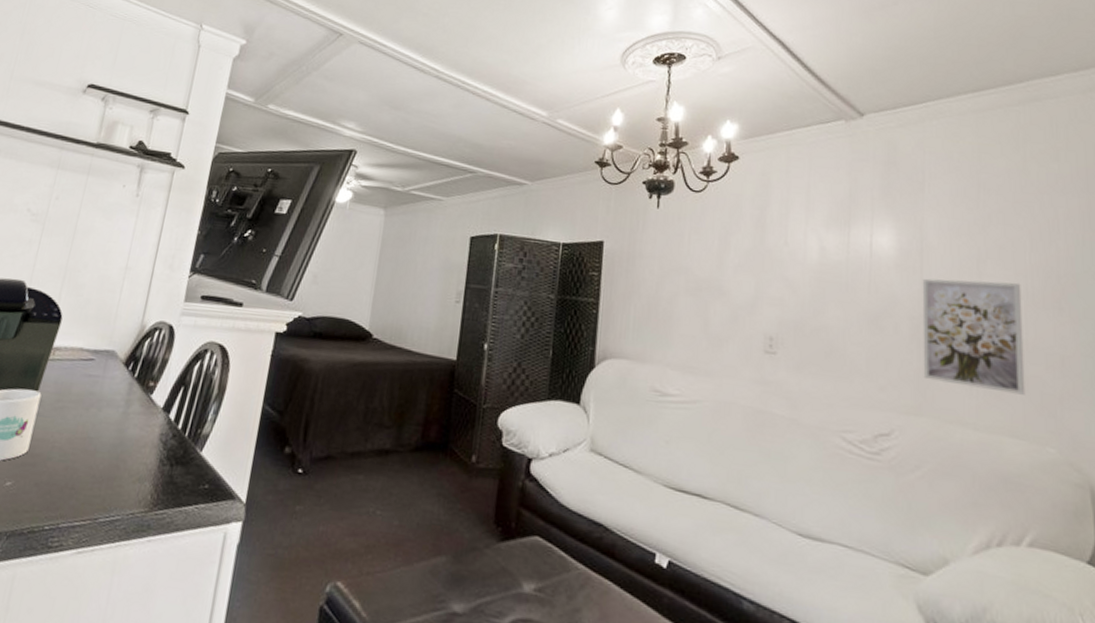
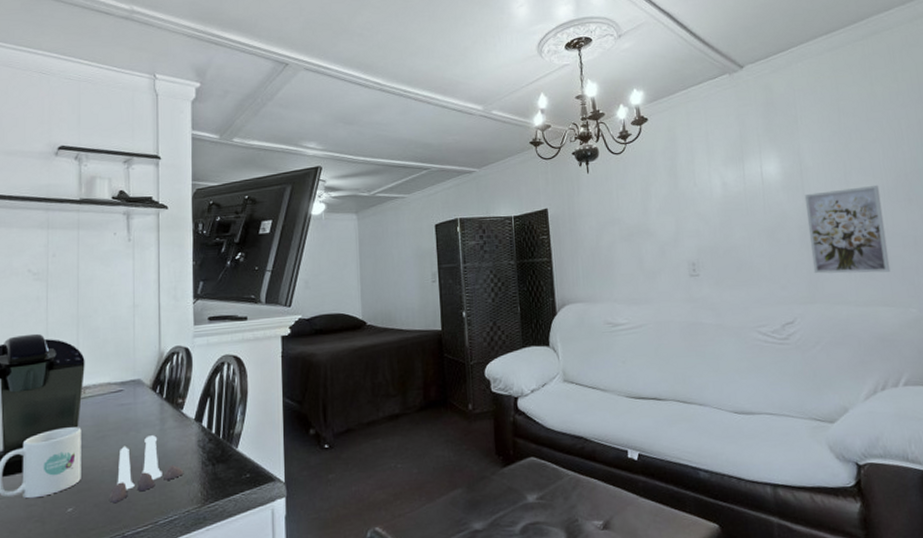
salt and pepper shaker set: none [52,416,139,487] -> present [110,435,184,504]

